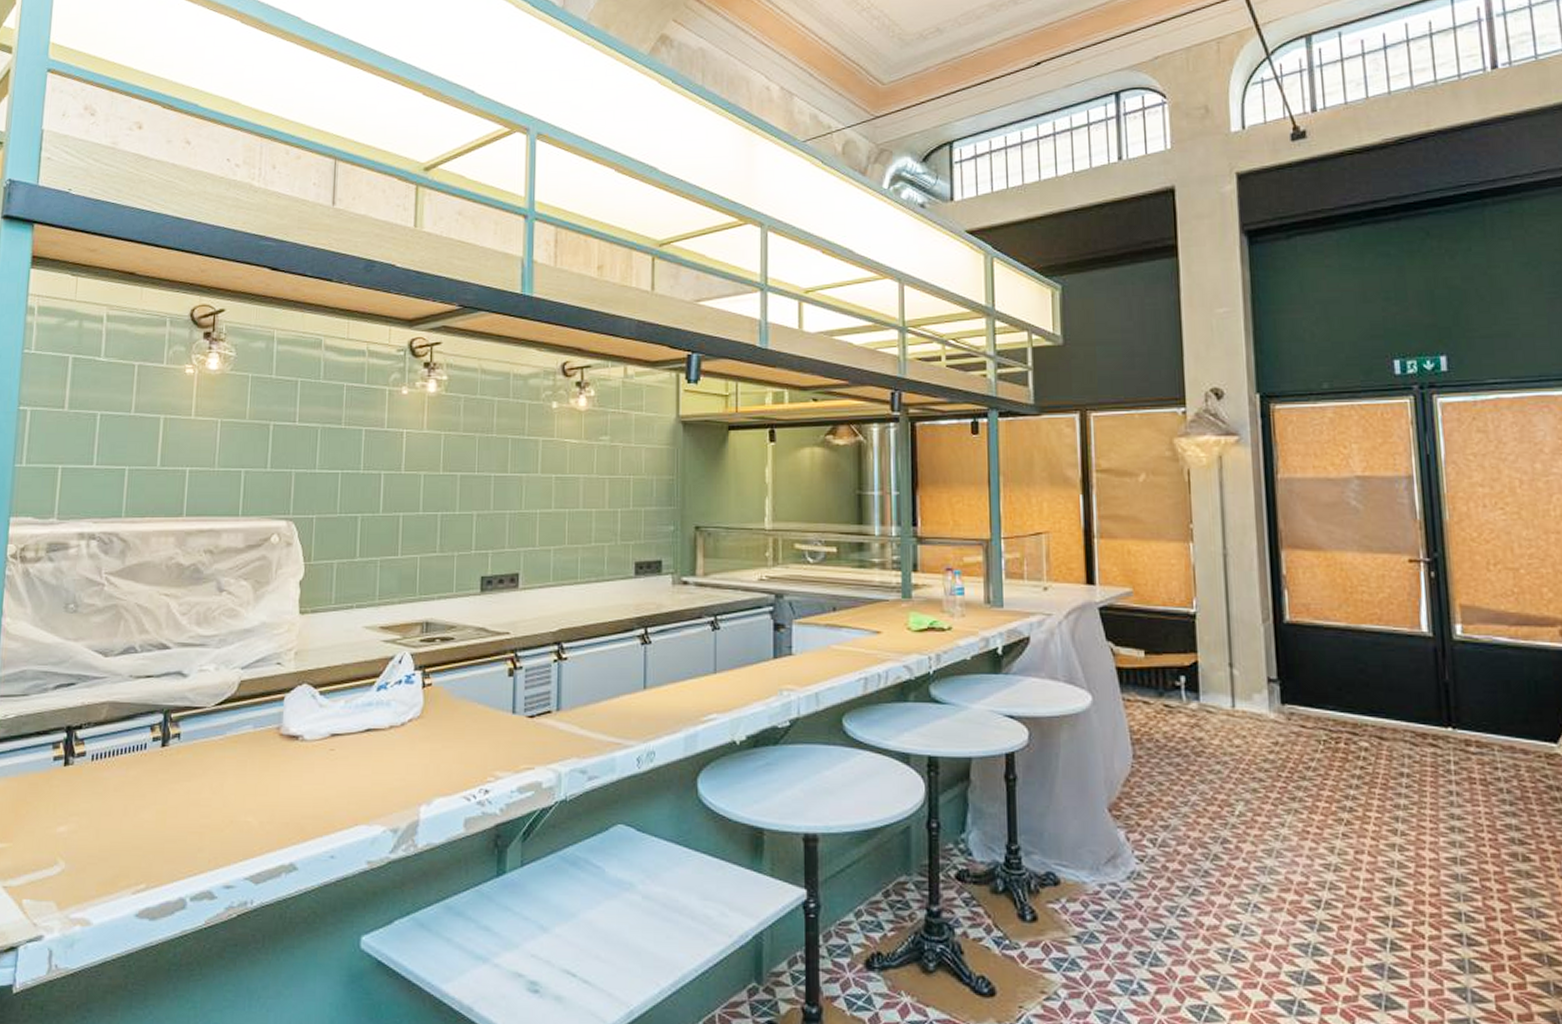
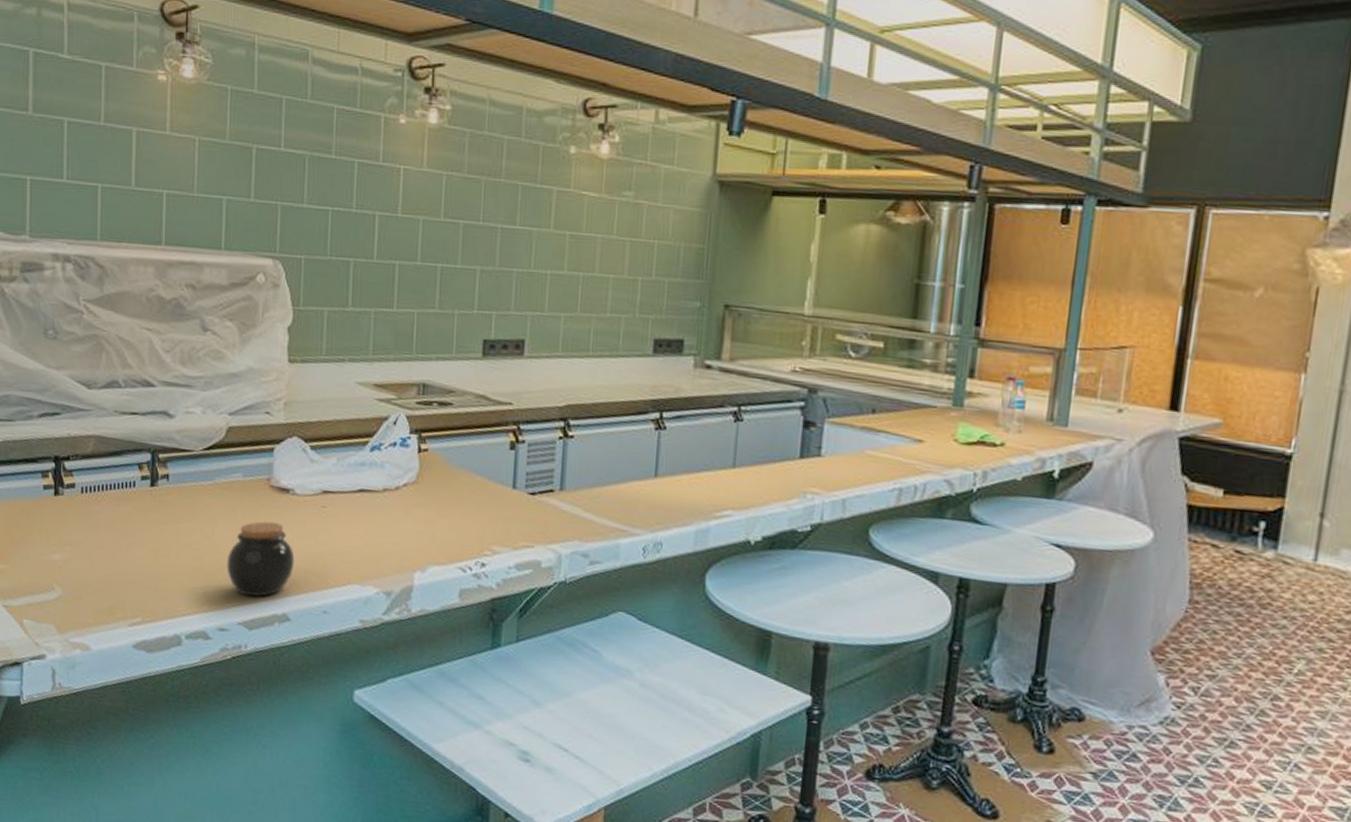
jar: none [234,770,303,849] -> present [226,521,295,597]

